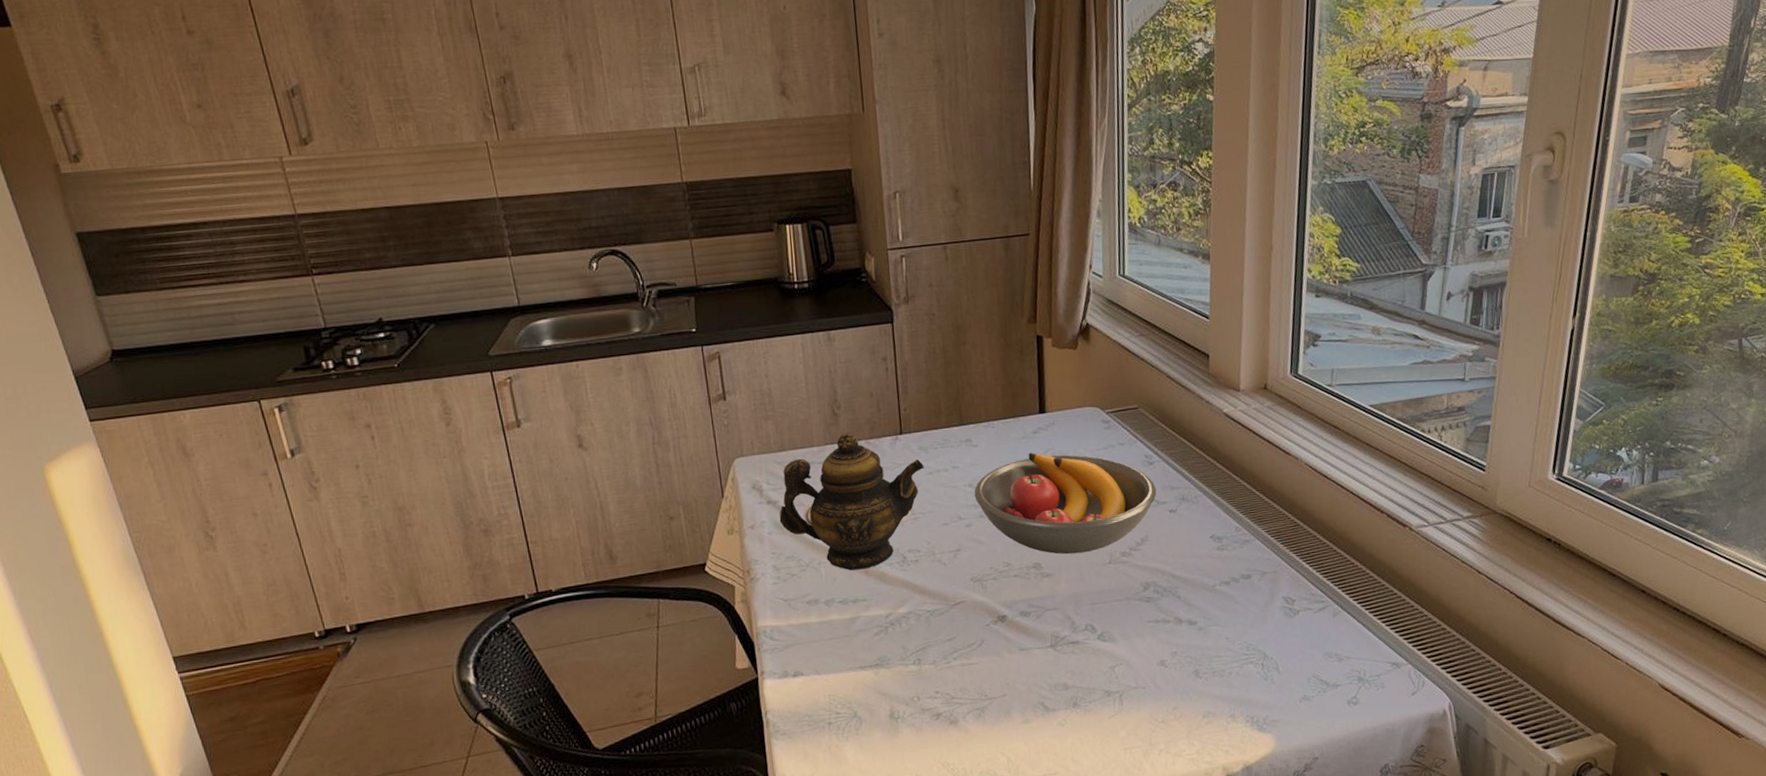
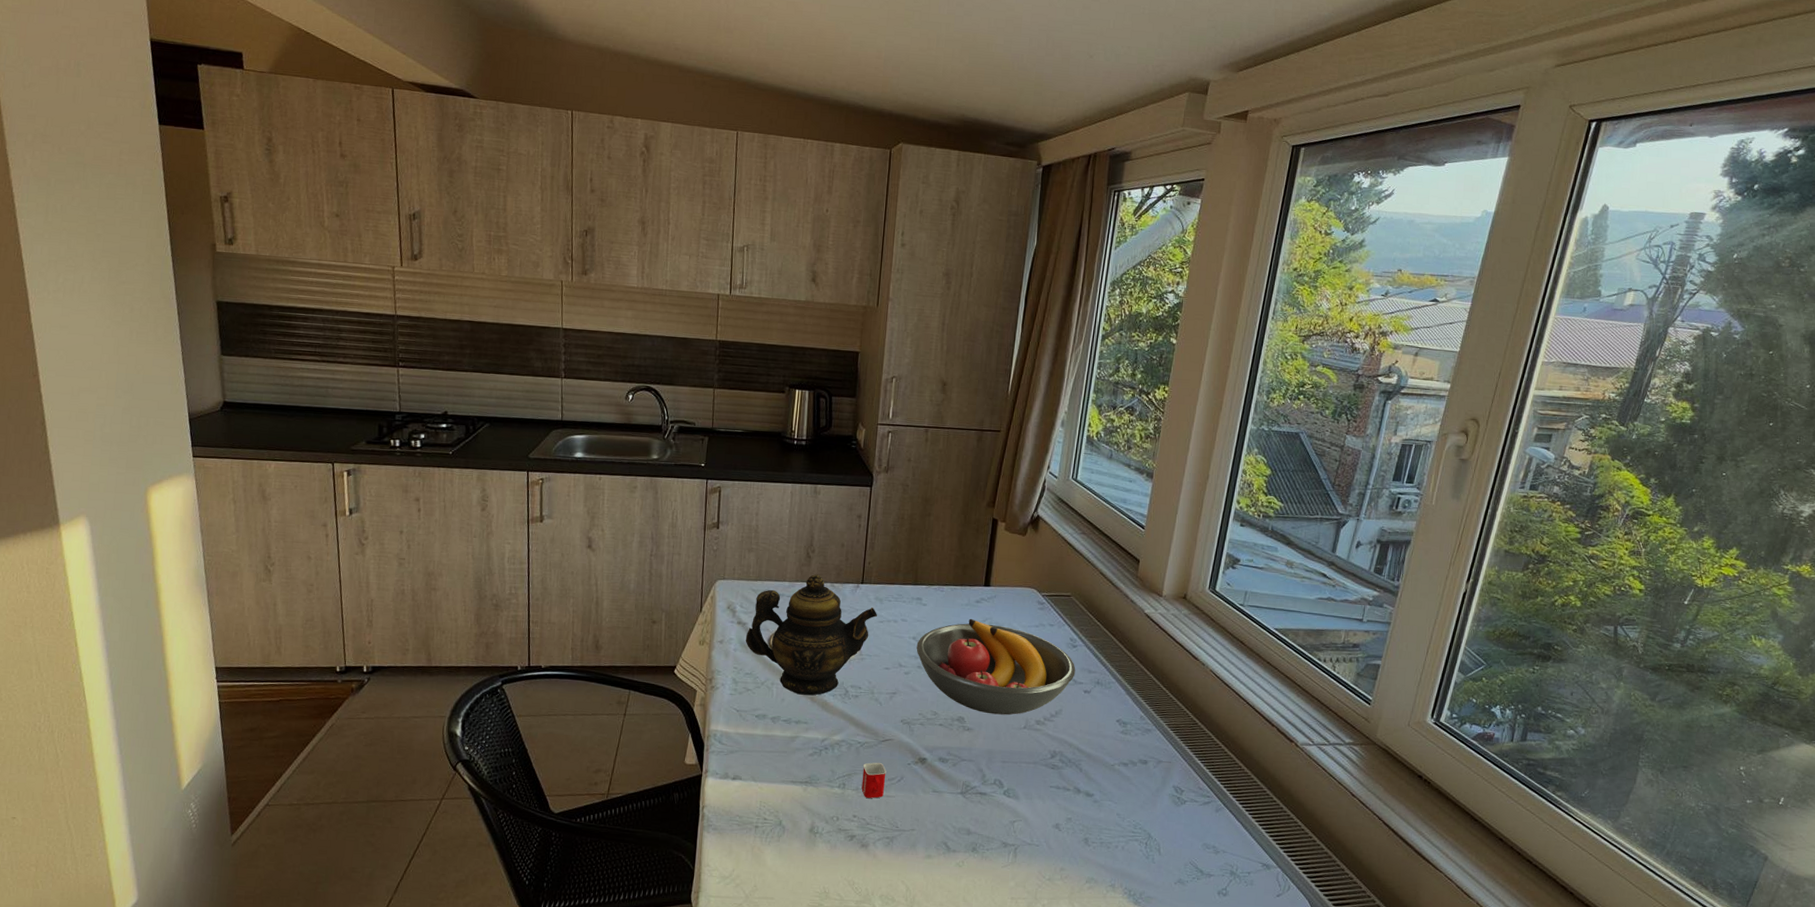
mug: none [937,628,965,670] -> present [861,762,886,798]

